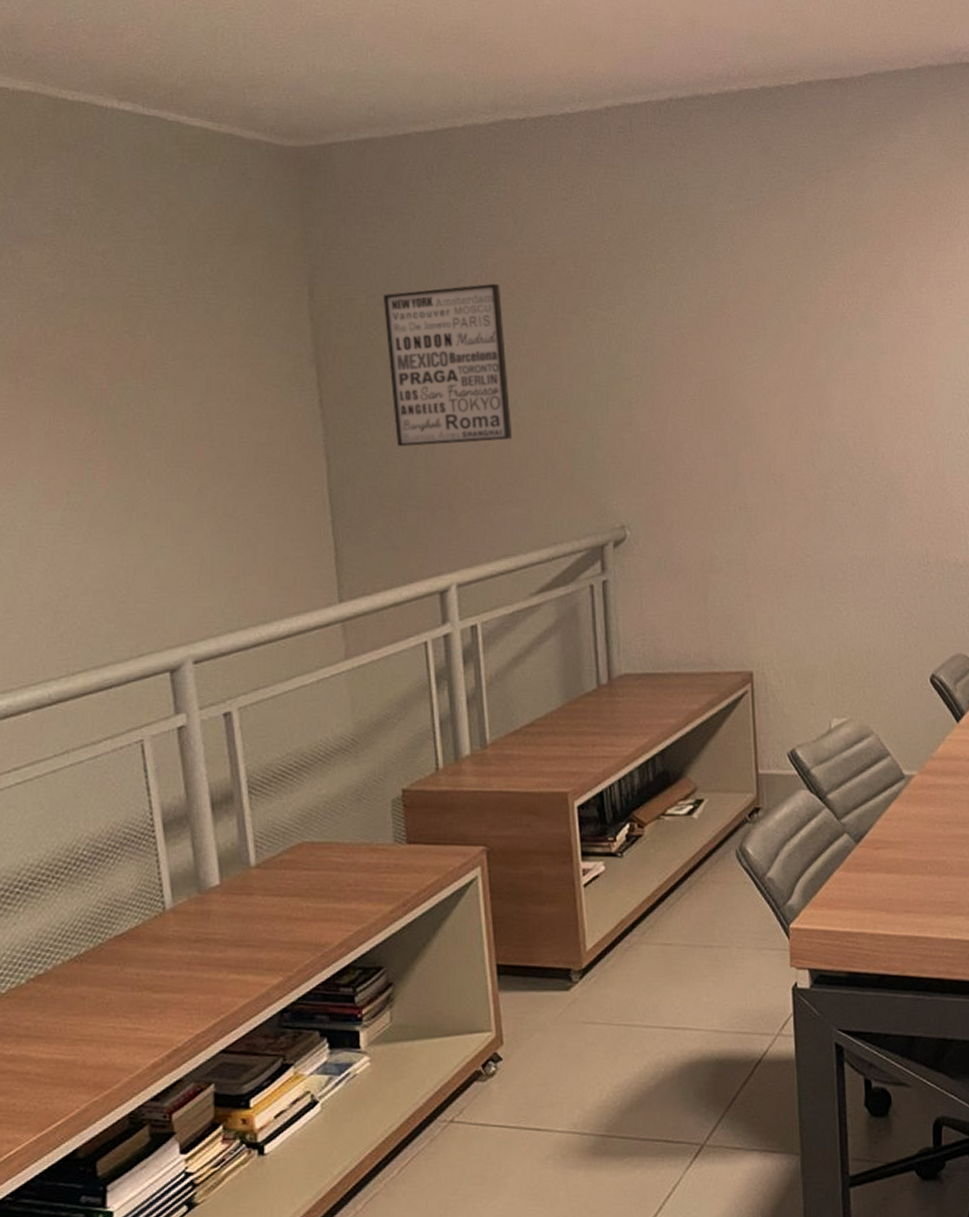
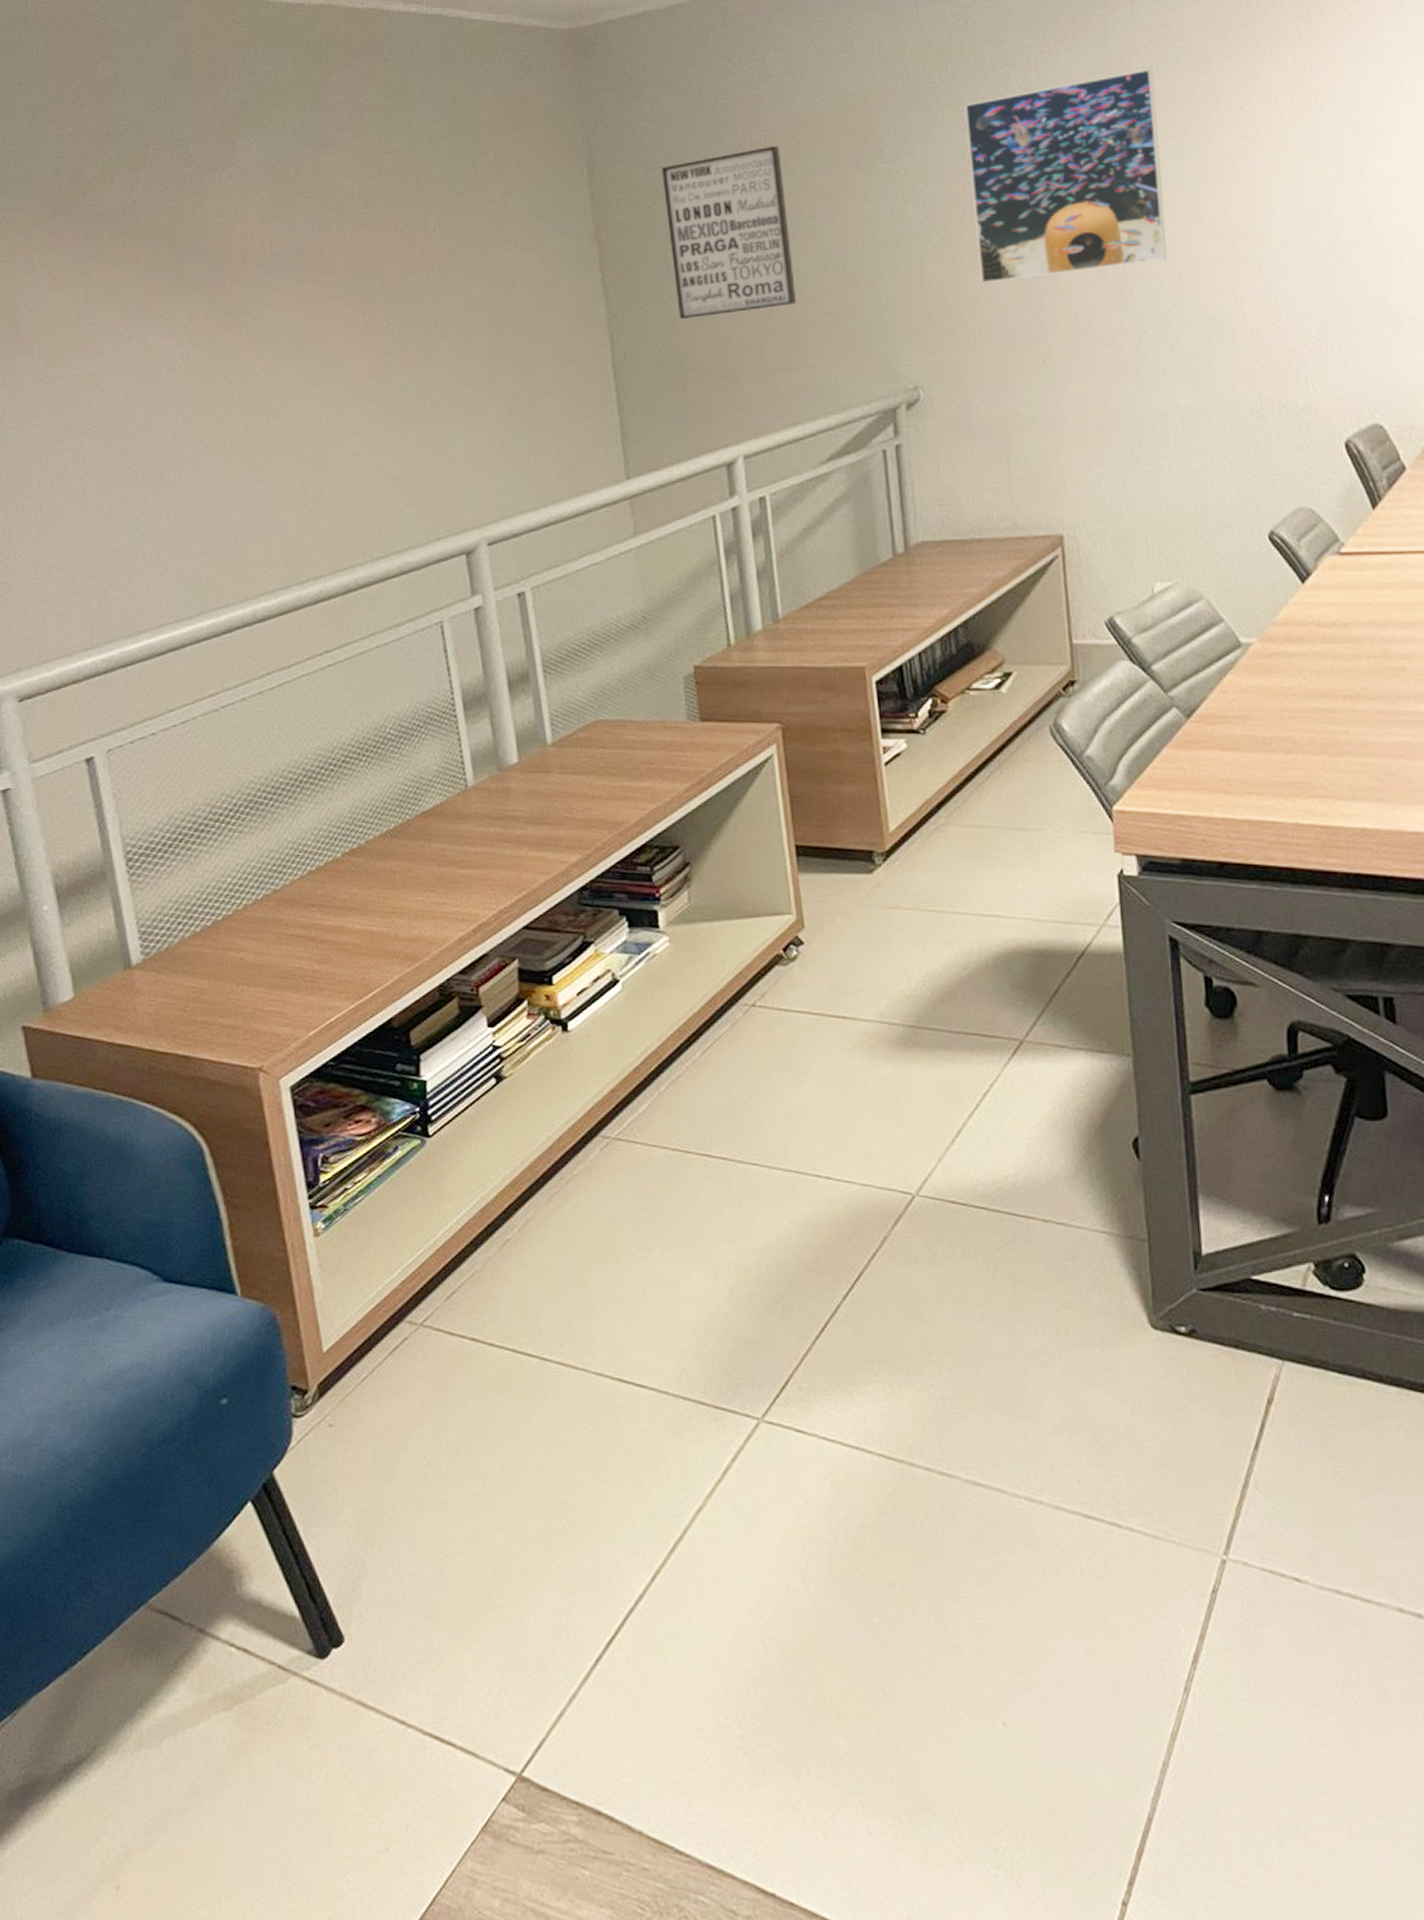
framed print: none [675,244,852,433] -> present [964,68,1168,284]

